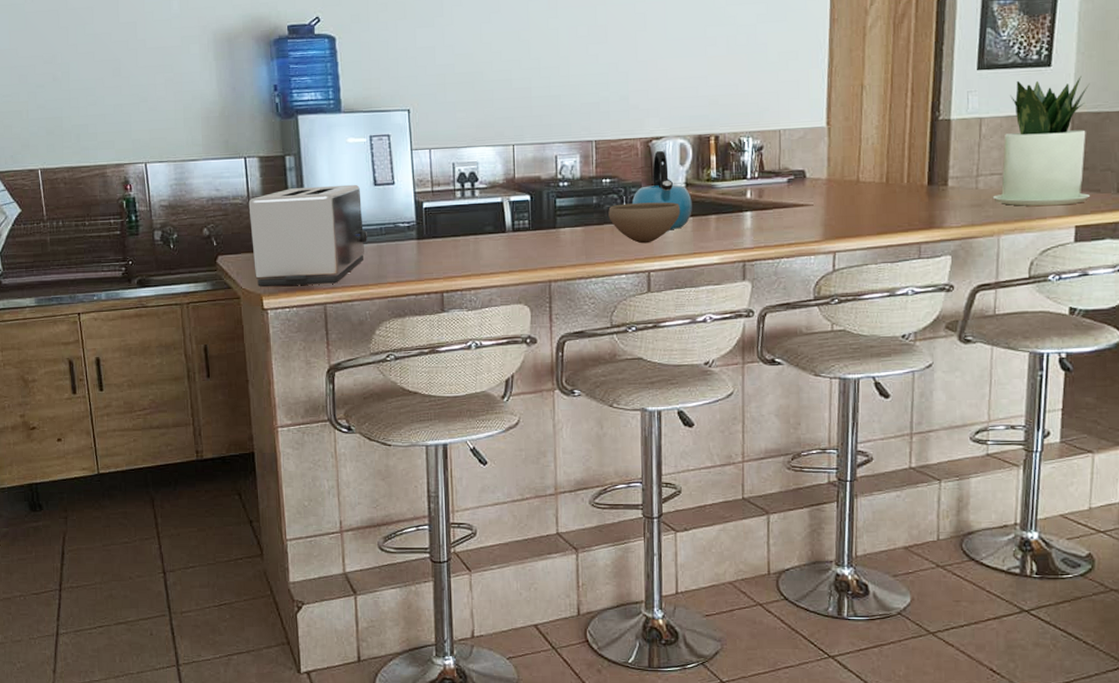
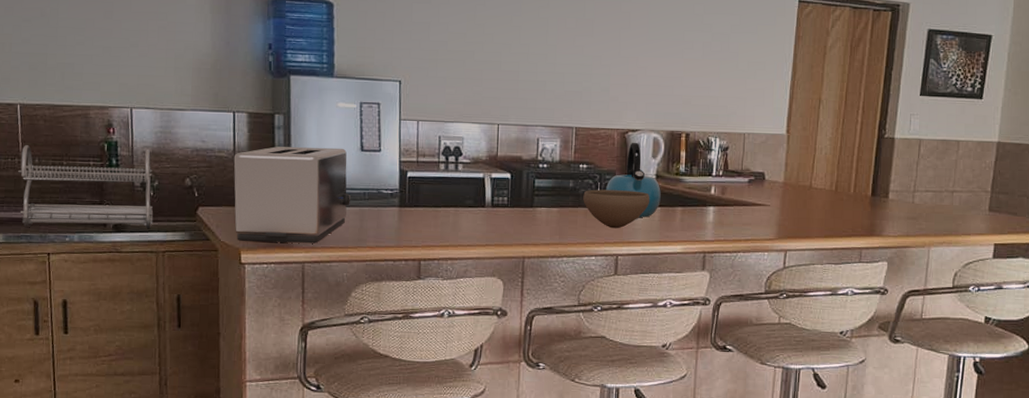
dish rack: none [44,202,176,290] -> present [18,145,154,229]
planter: present [992,75,1091,207] -> none [926,108,1014,225]

